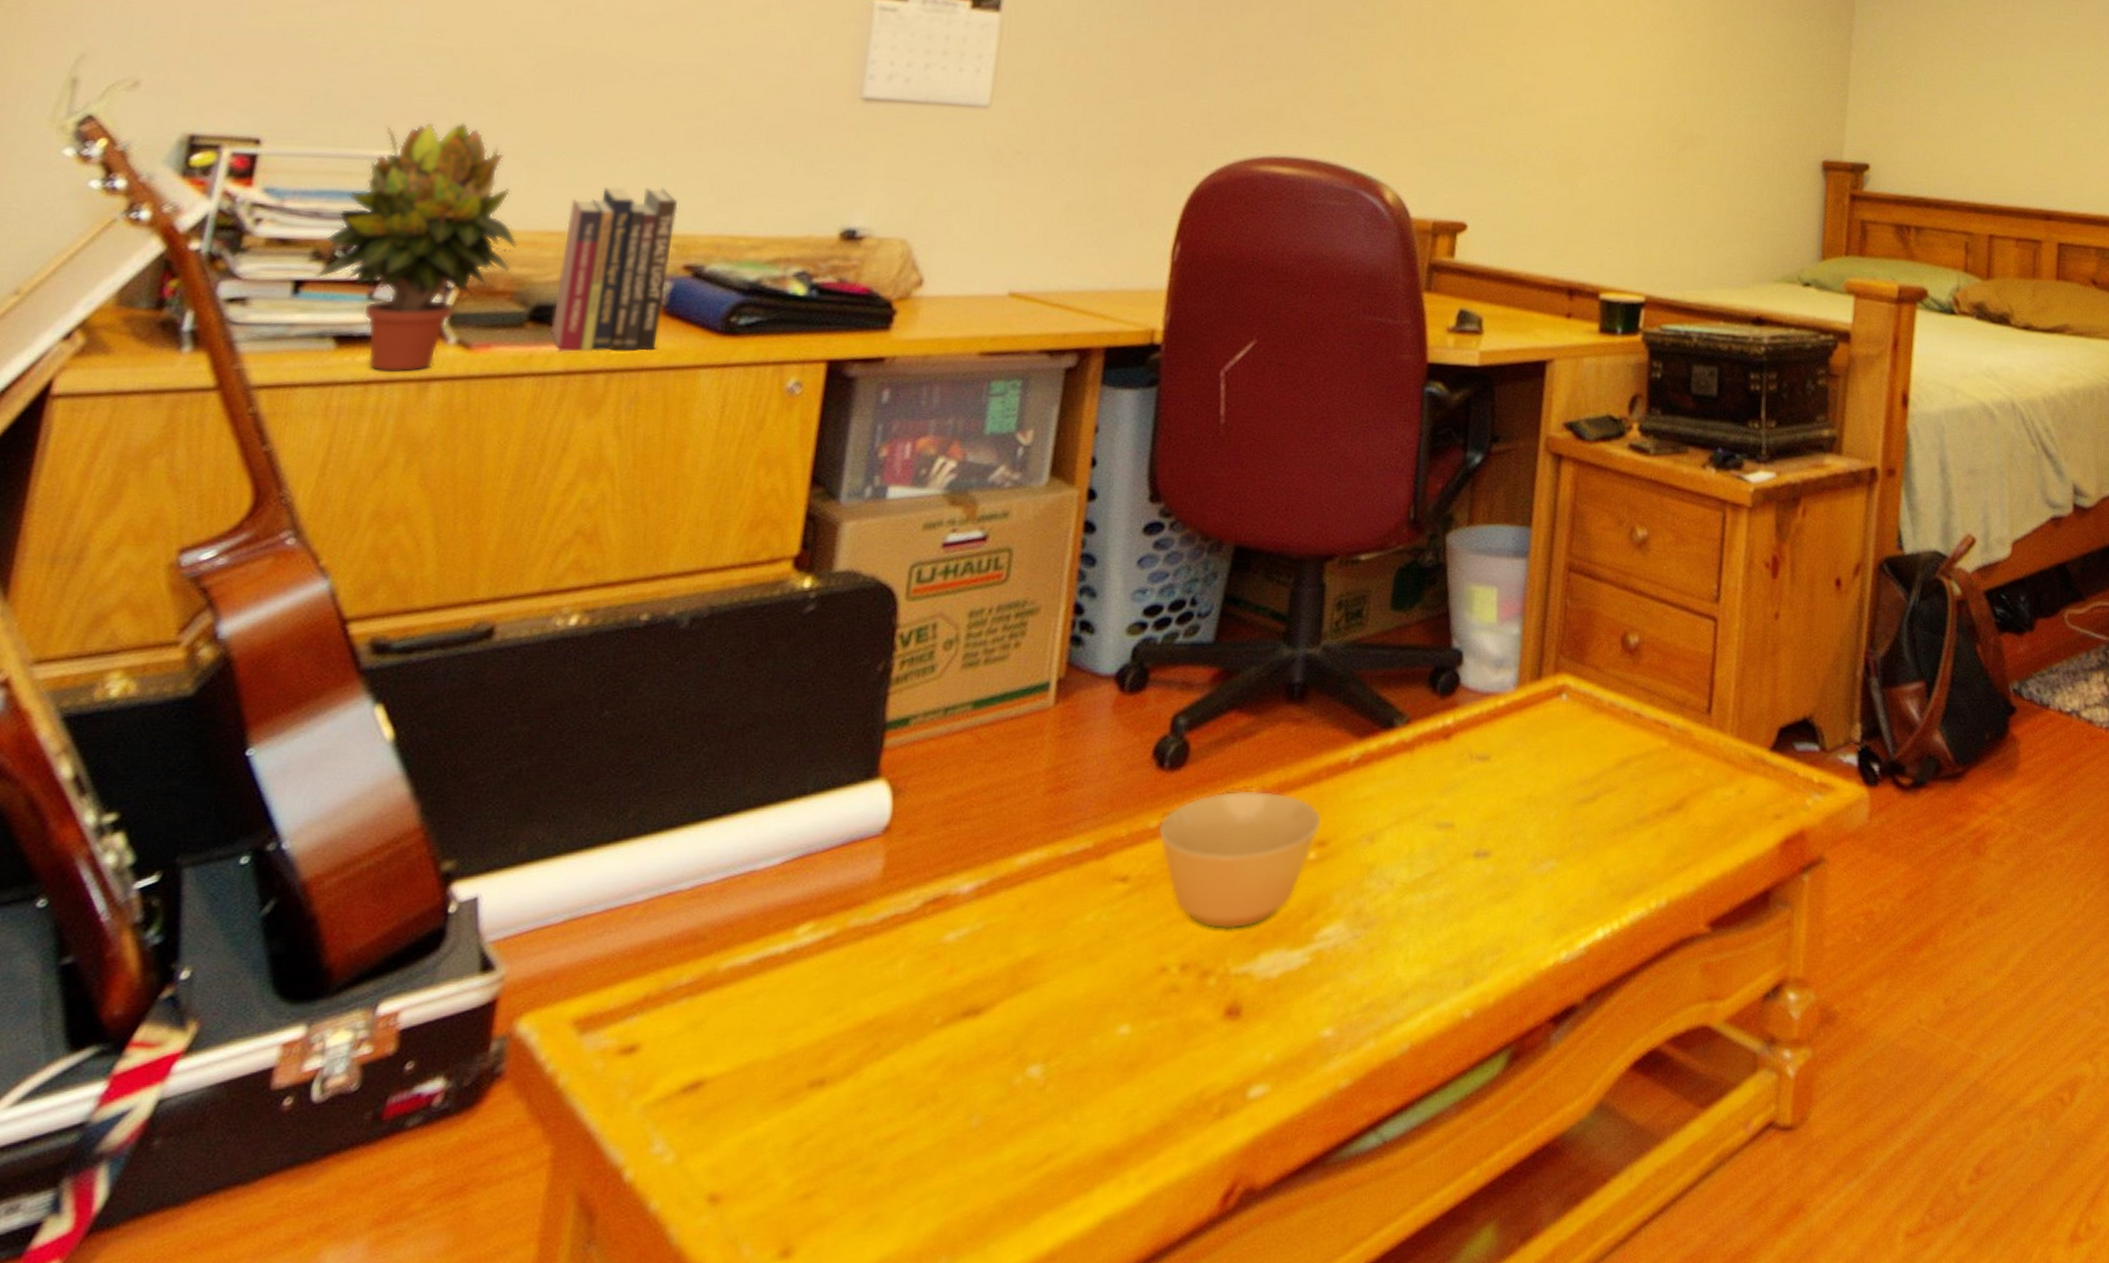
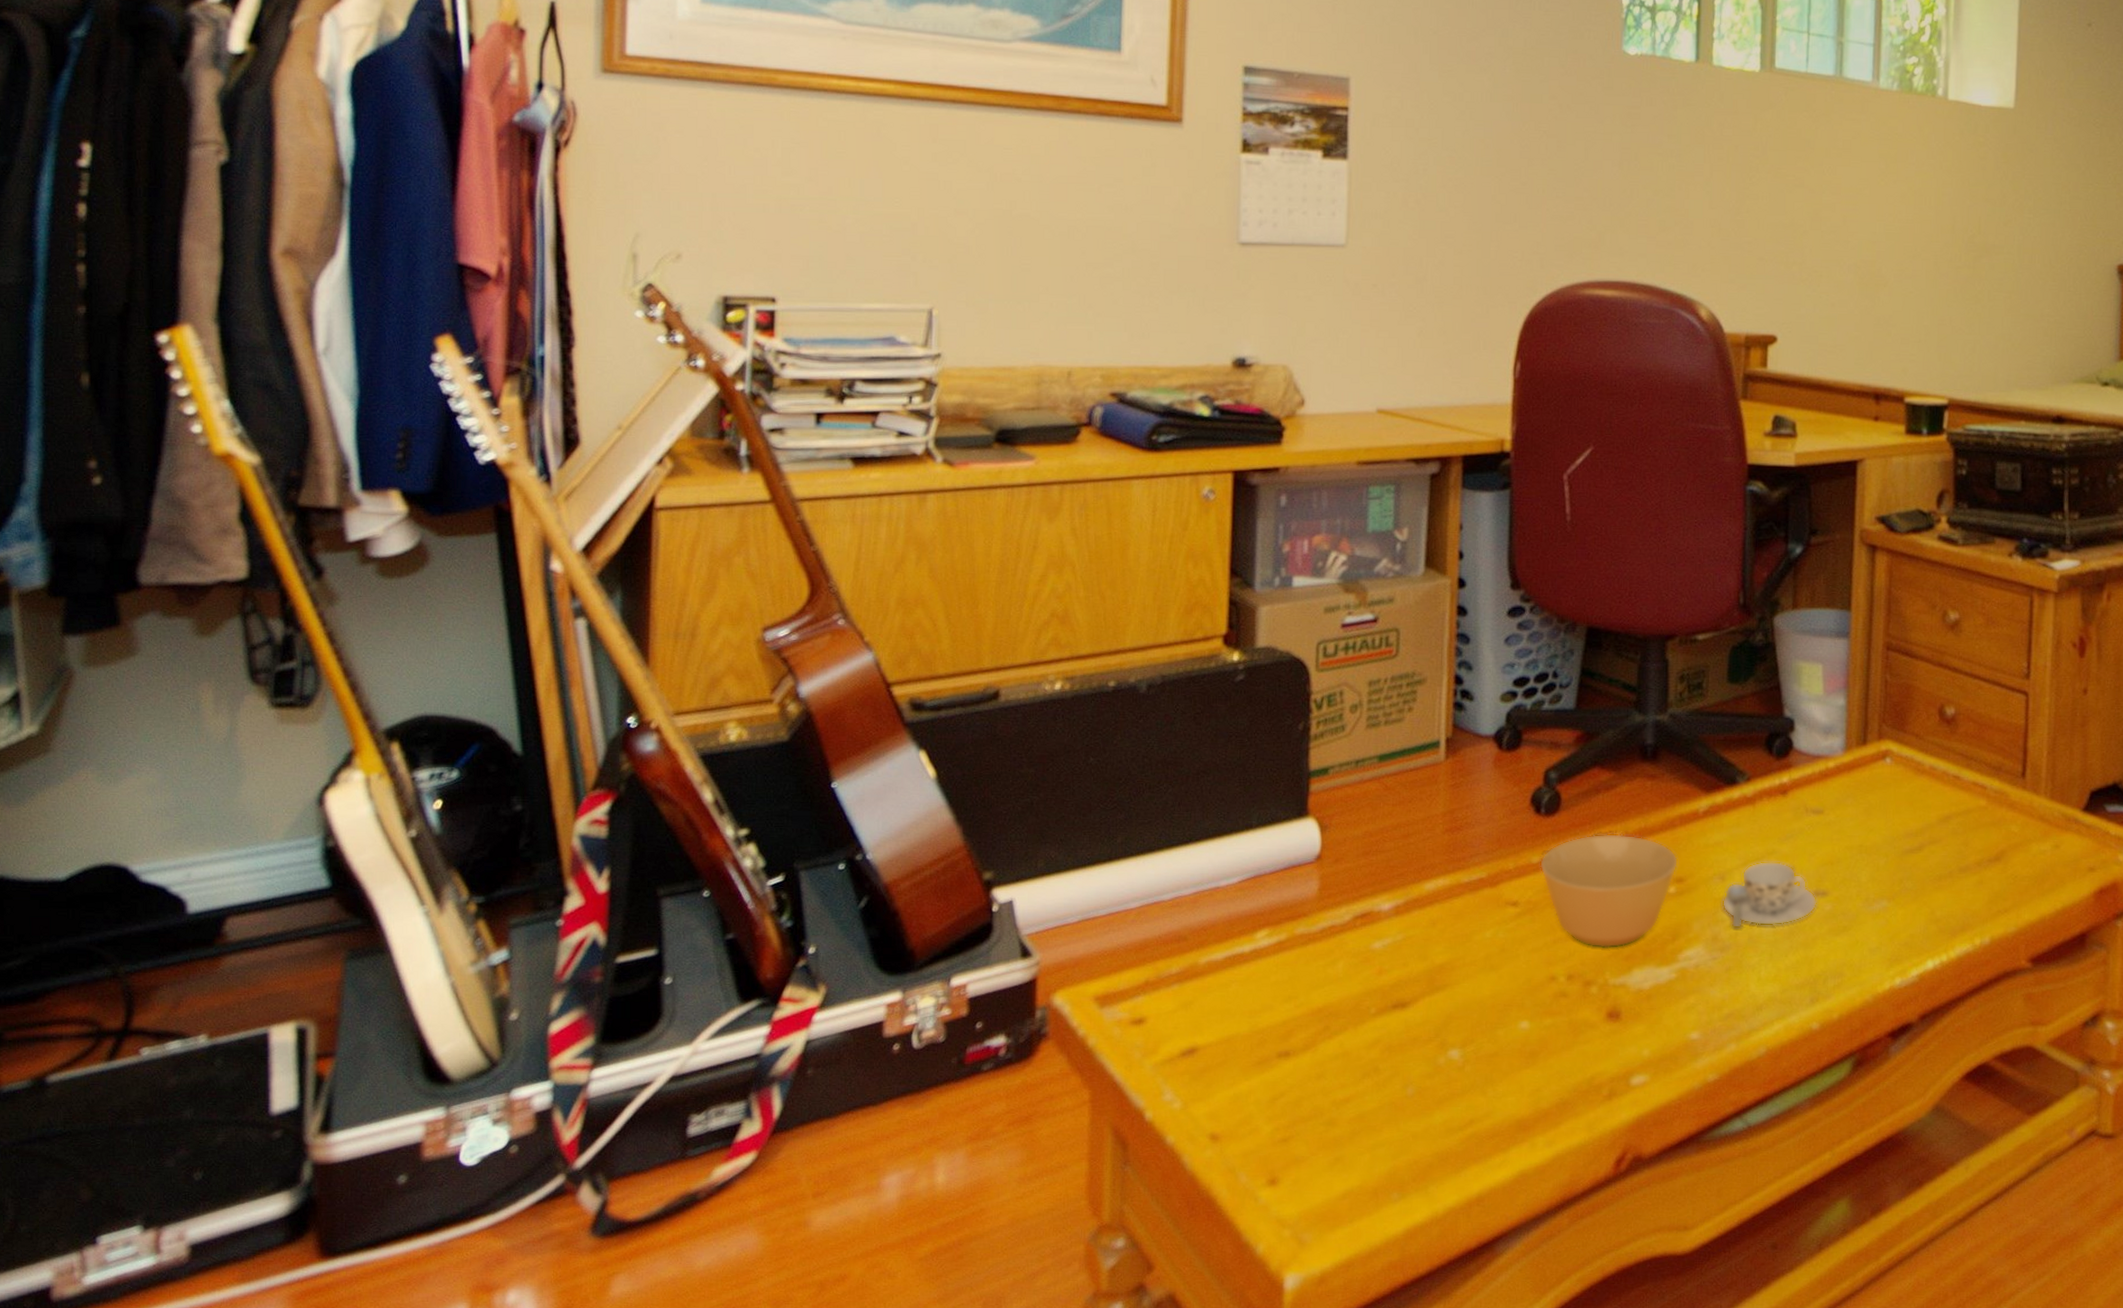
potted plant: present [314,122,518,373] -> none [830,278,979,487]
books: present [550,186,678,353] -> none [1012,327,1100,468]
teacup: none [1369,817,1478,900] -> present [1723,861,1817,929]

